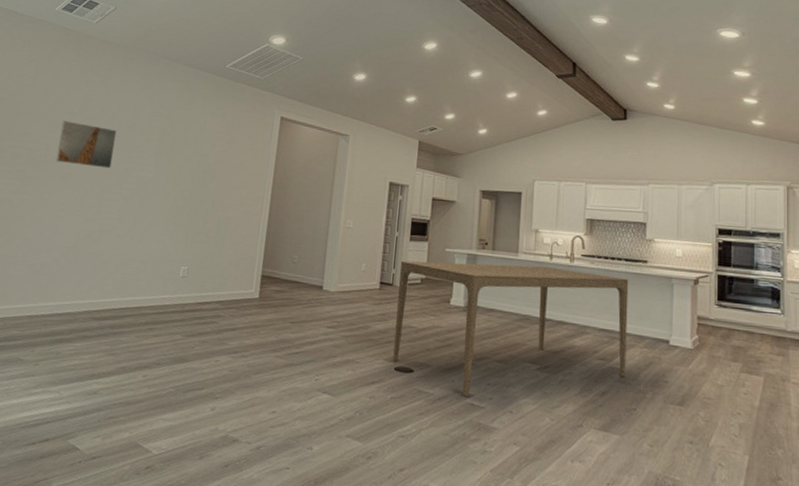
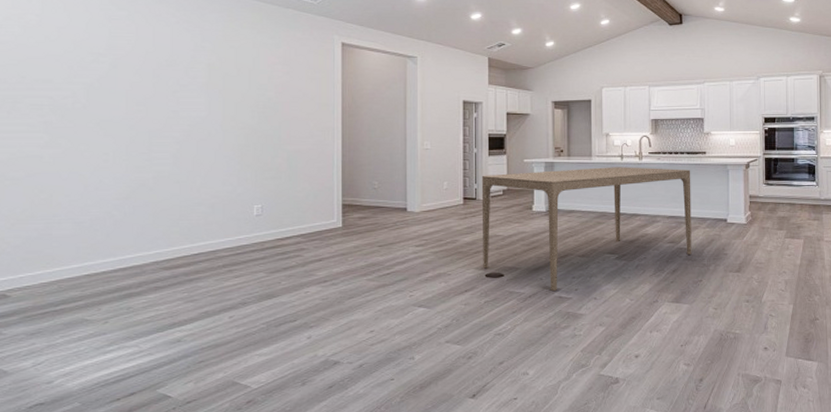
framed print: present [55,120,117,169] -> none [87,63,156,112]

